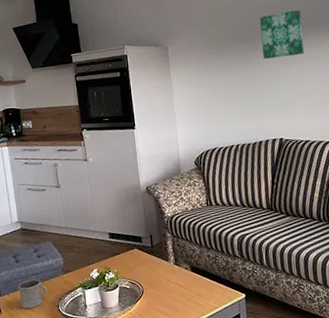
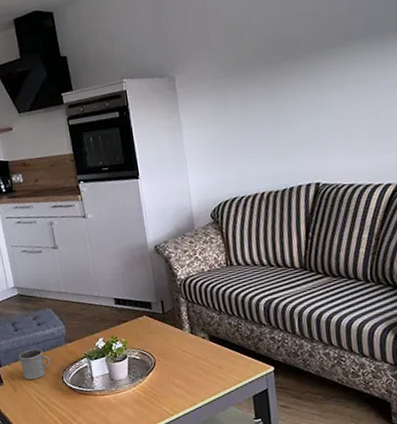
wall art: present [259,9,304,59] -> none [289,17,348,84]

